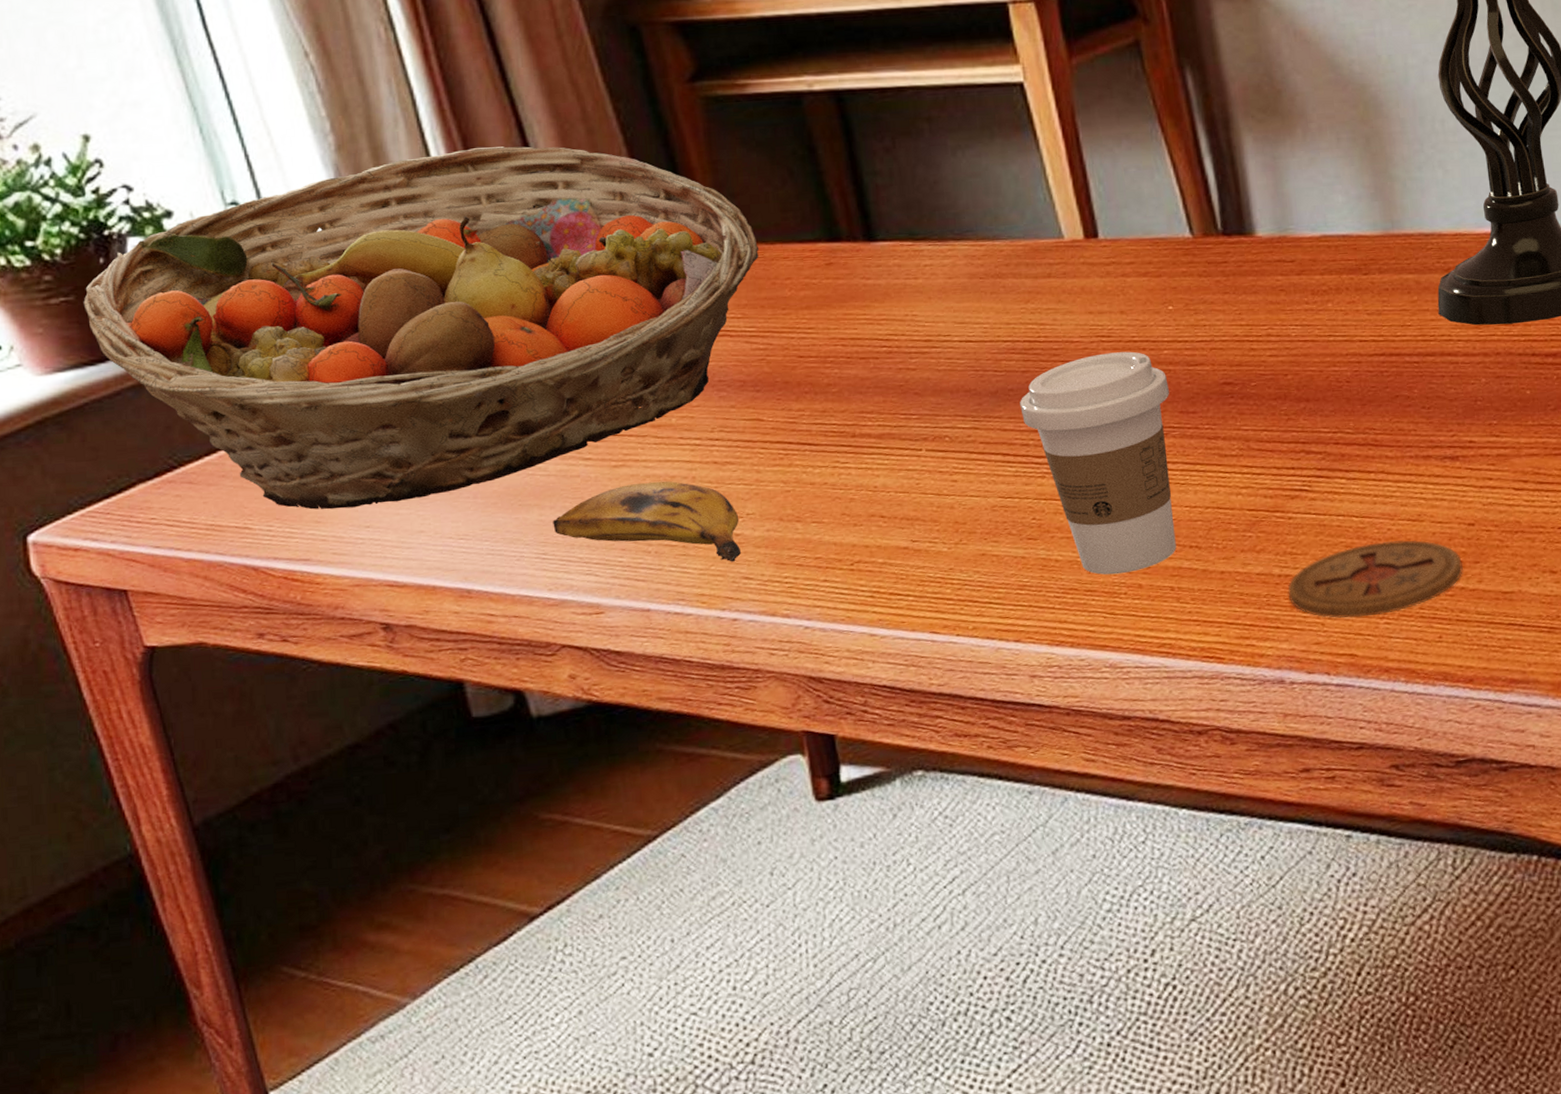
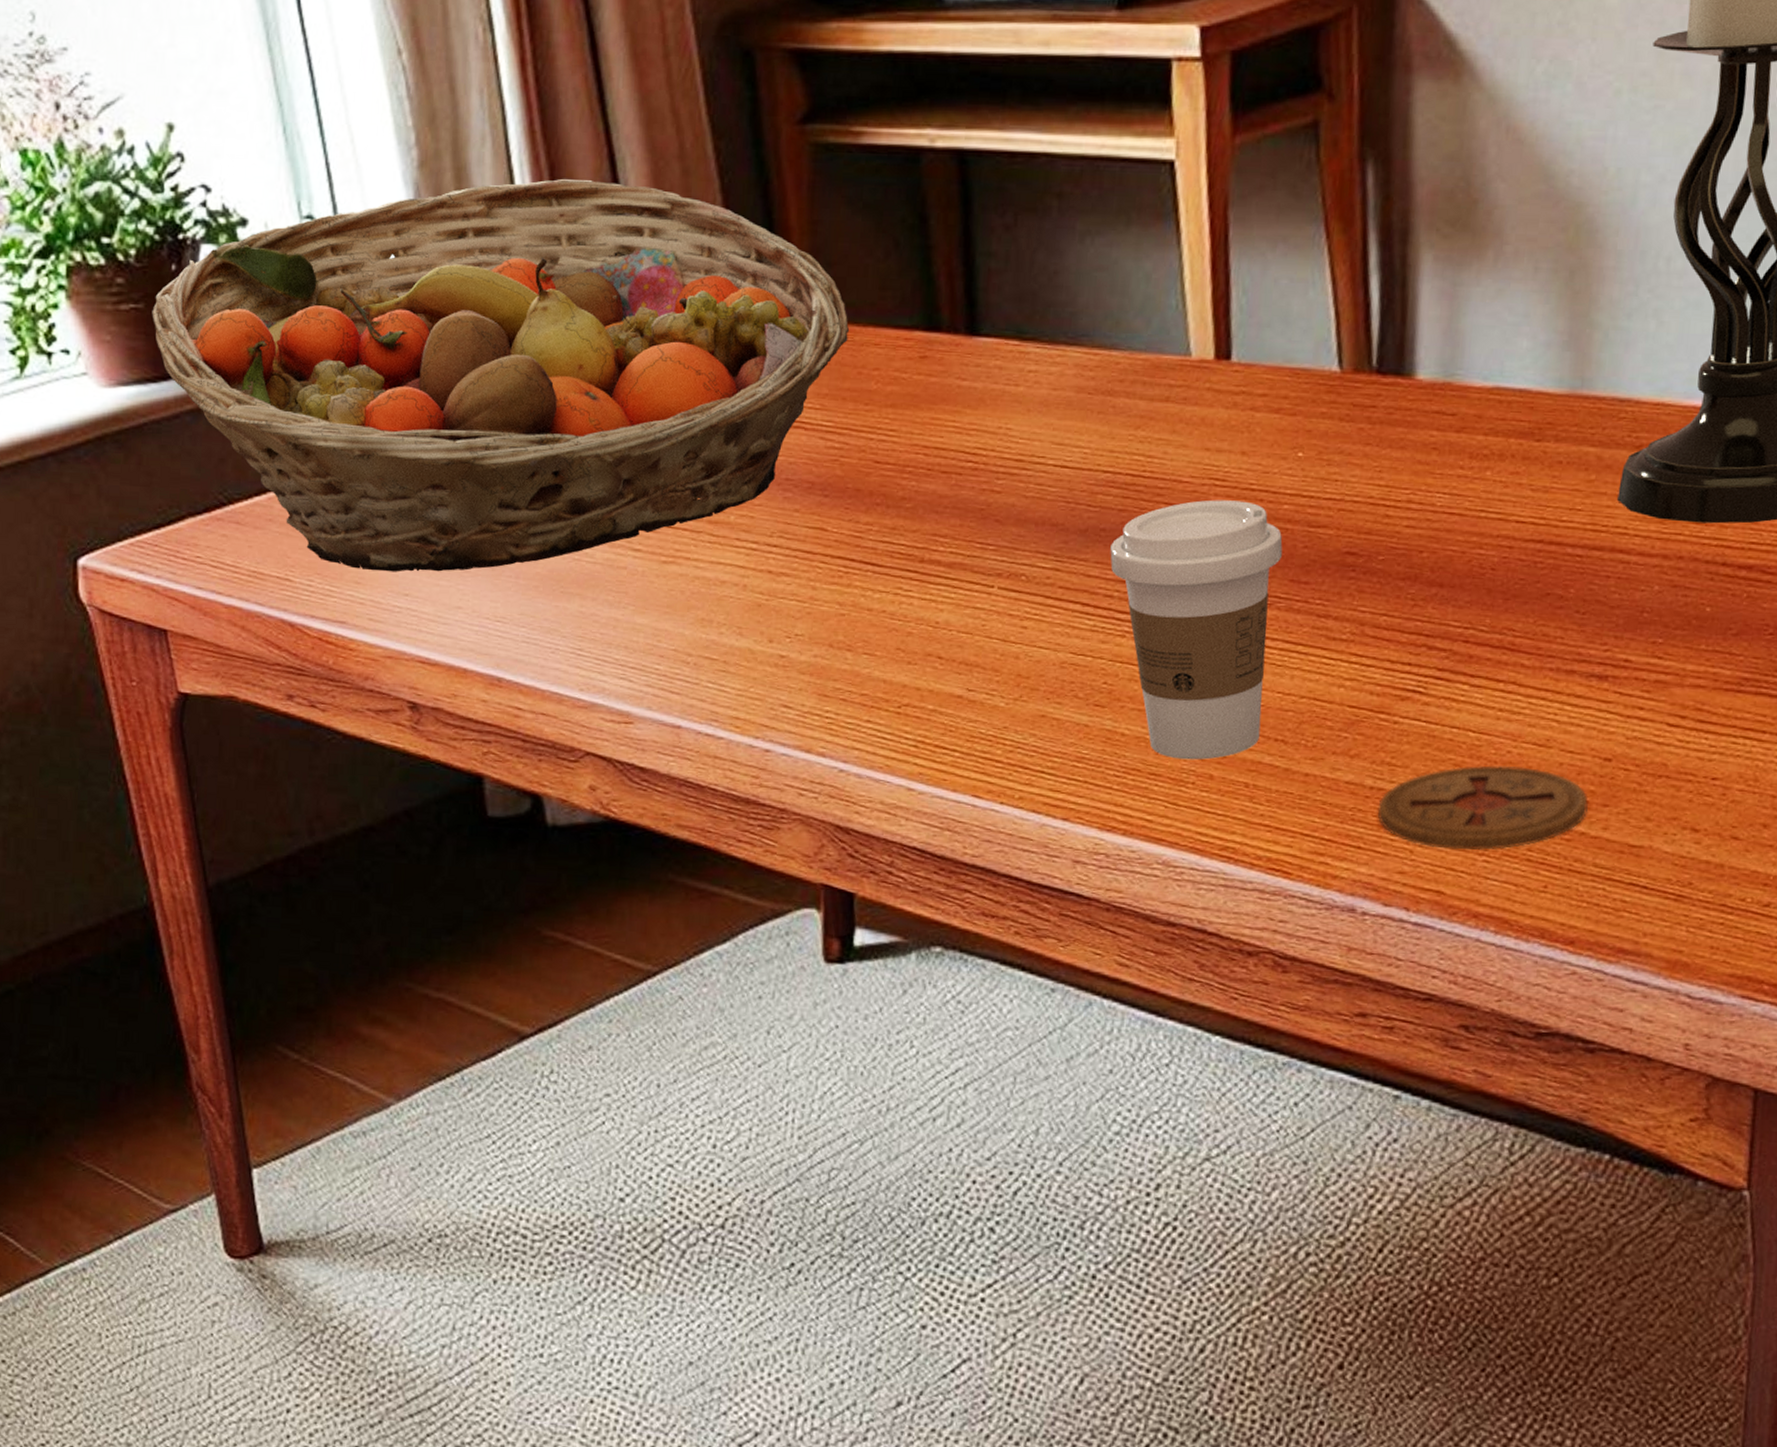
banana: present [553,481,742,562] -> none [593,584,787,687]

